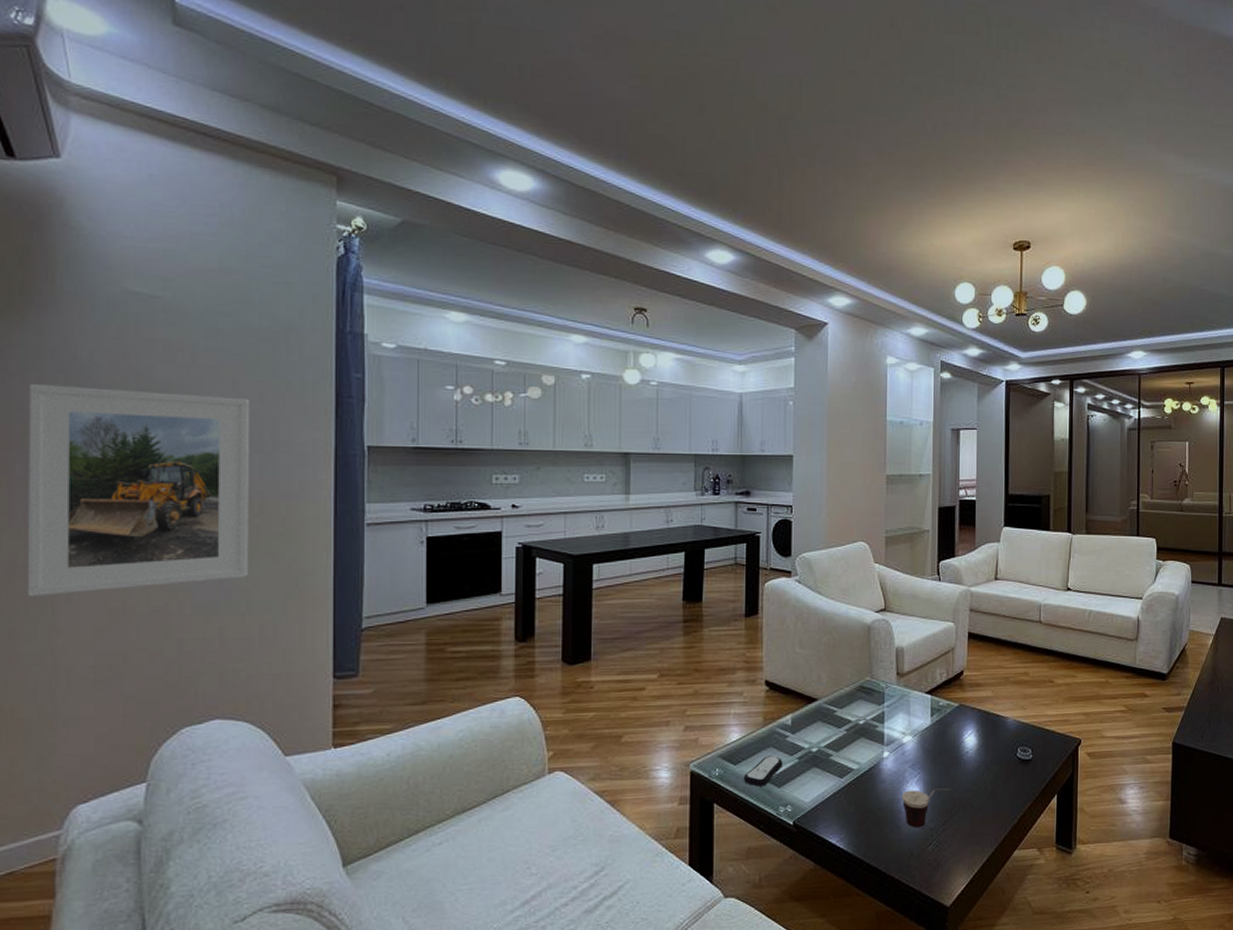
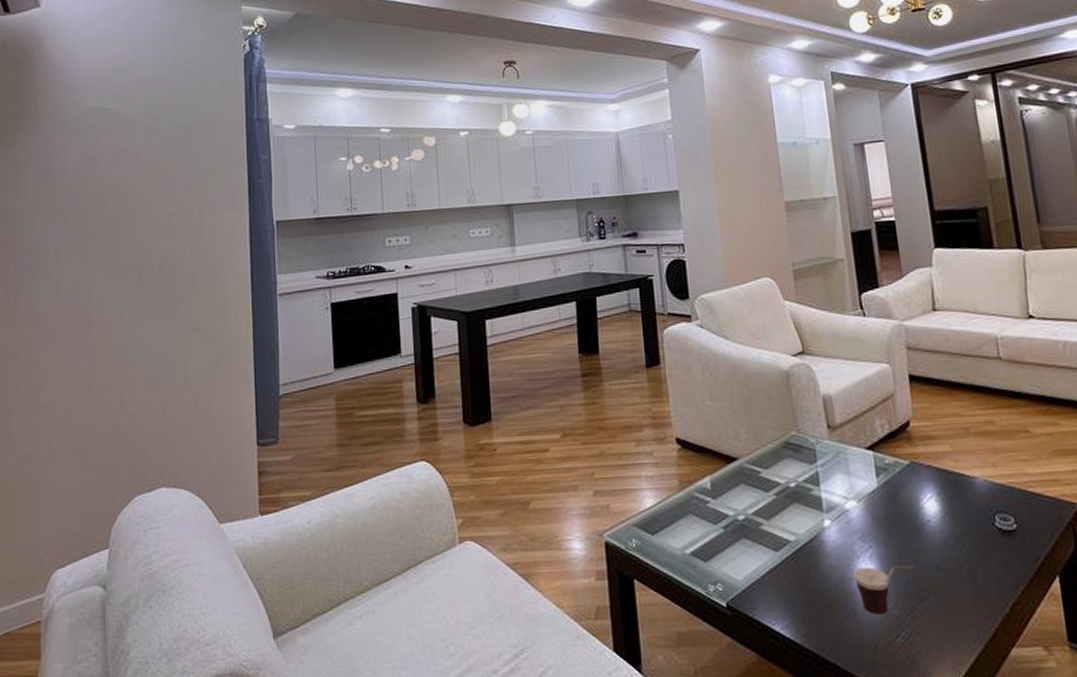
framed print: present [27,383,250,597] -> none [19,188,184,378]
remote control: present [743,755,783,787] -> none [663,524,707,561]

